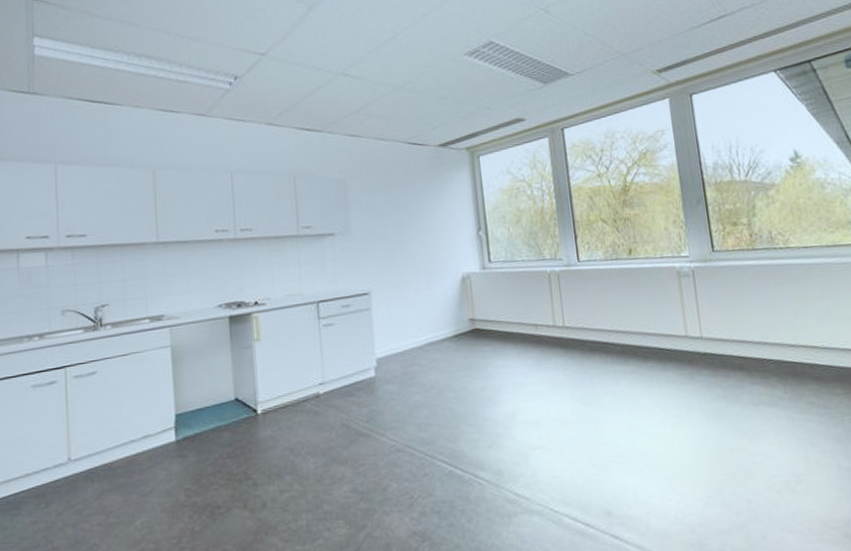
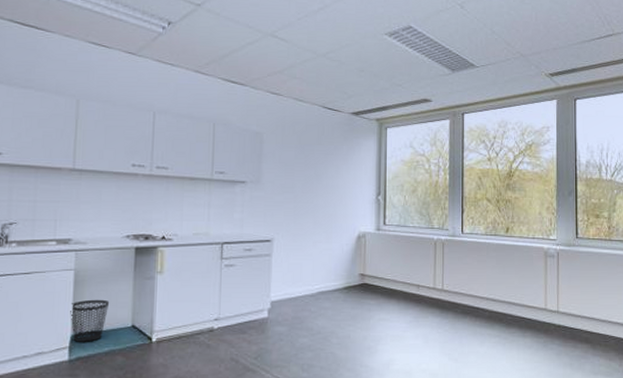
wastebasket: none [171,374,210,421] -> present [70,299,110,342]

